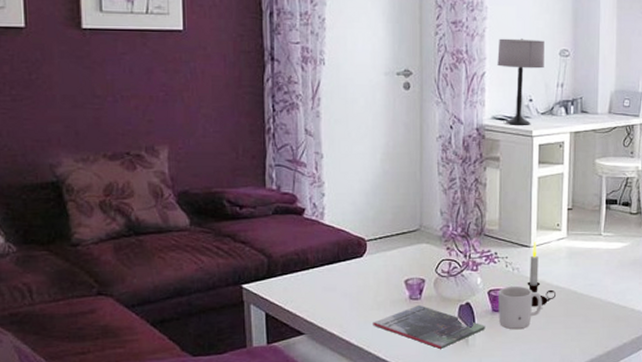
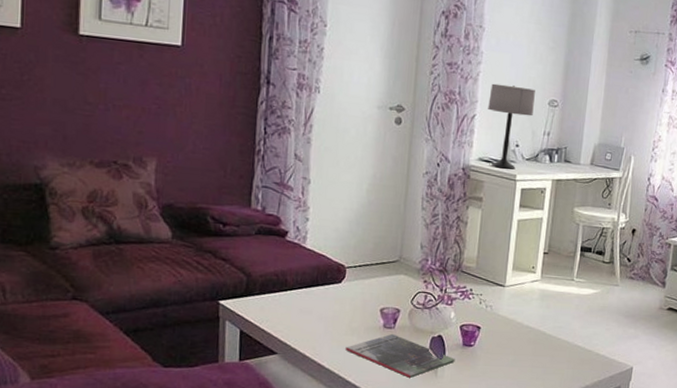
mug: present [498,285,542,330] -> none [468,322,512,365]
candle: present [527,241,555,307] -> none [499,281,525,345]

